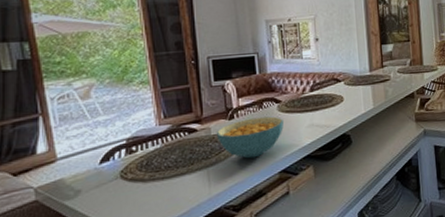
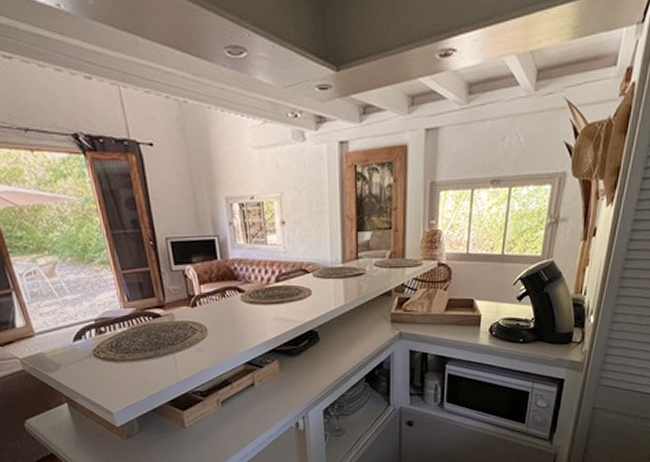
cereal bowl: present [216,116,284,159] -> none [179,306,248,348]

